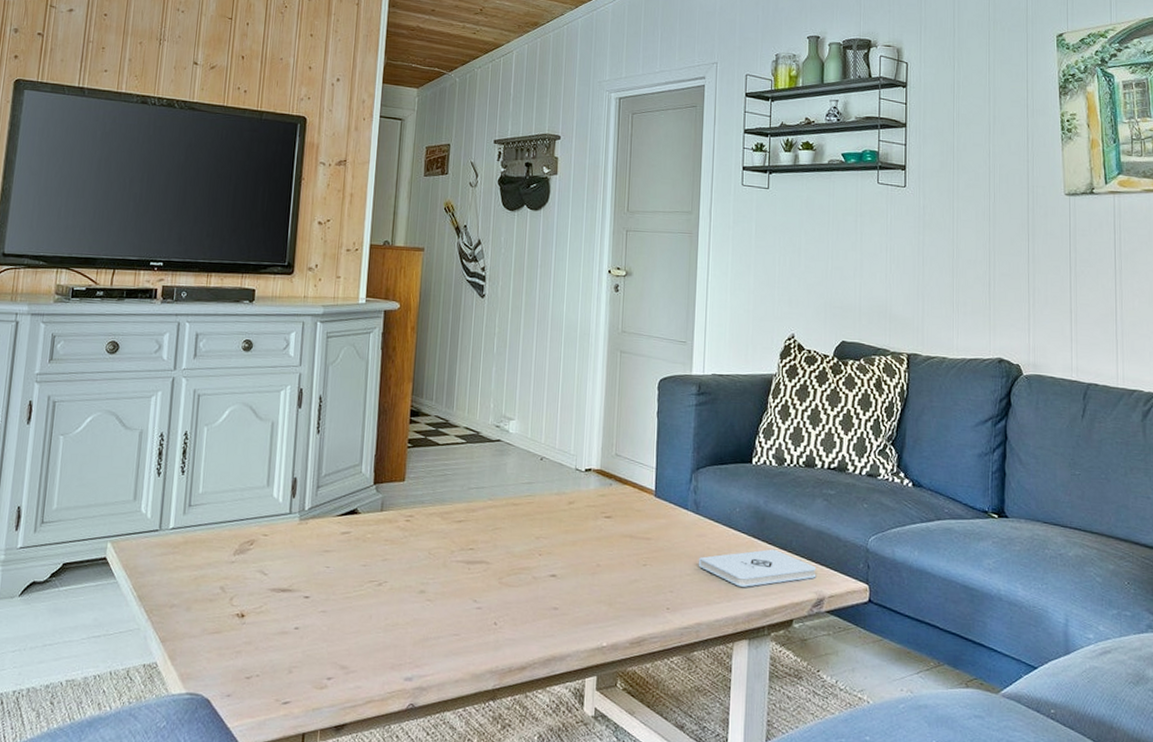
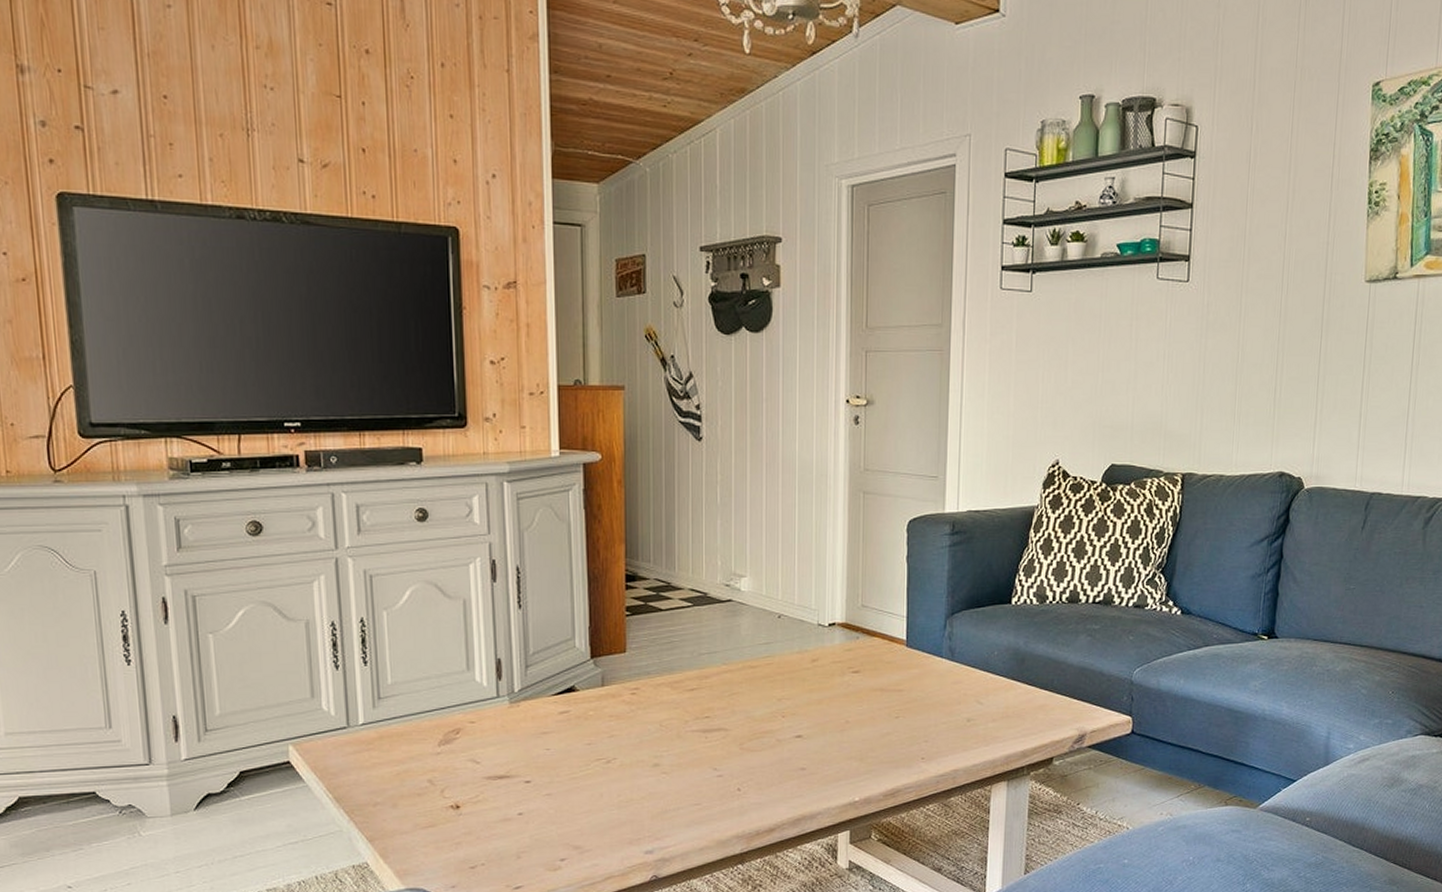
notepad: present [698,549,817,587] -> none [954,689,1079,730]

